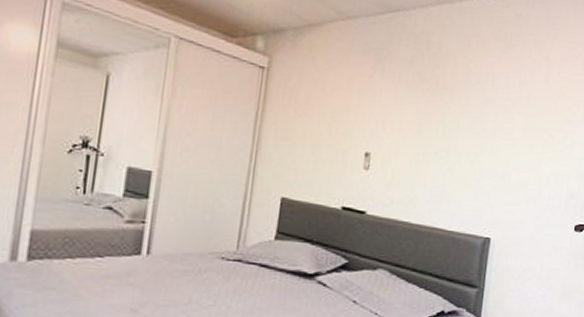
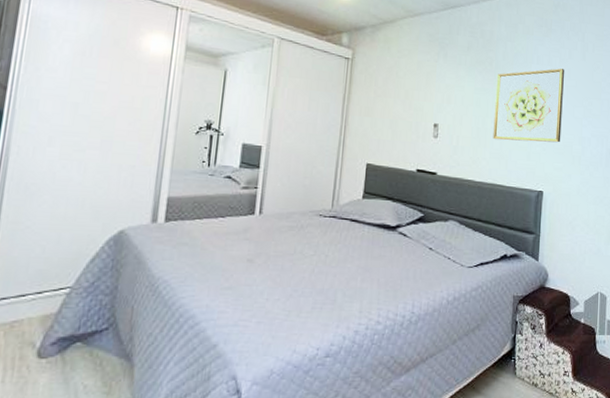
wall art: none [435,92,524,182] -> present [493,68,564,143]

